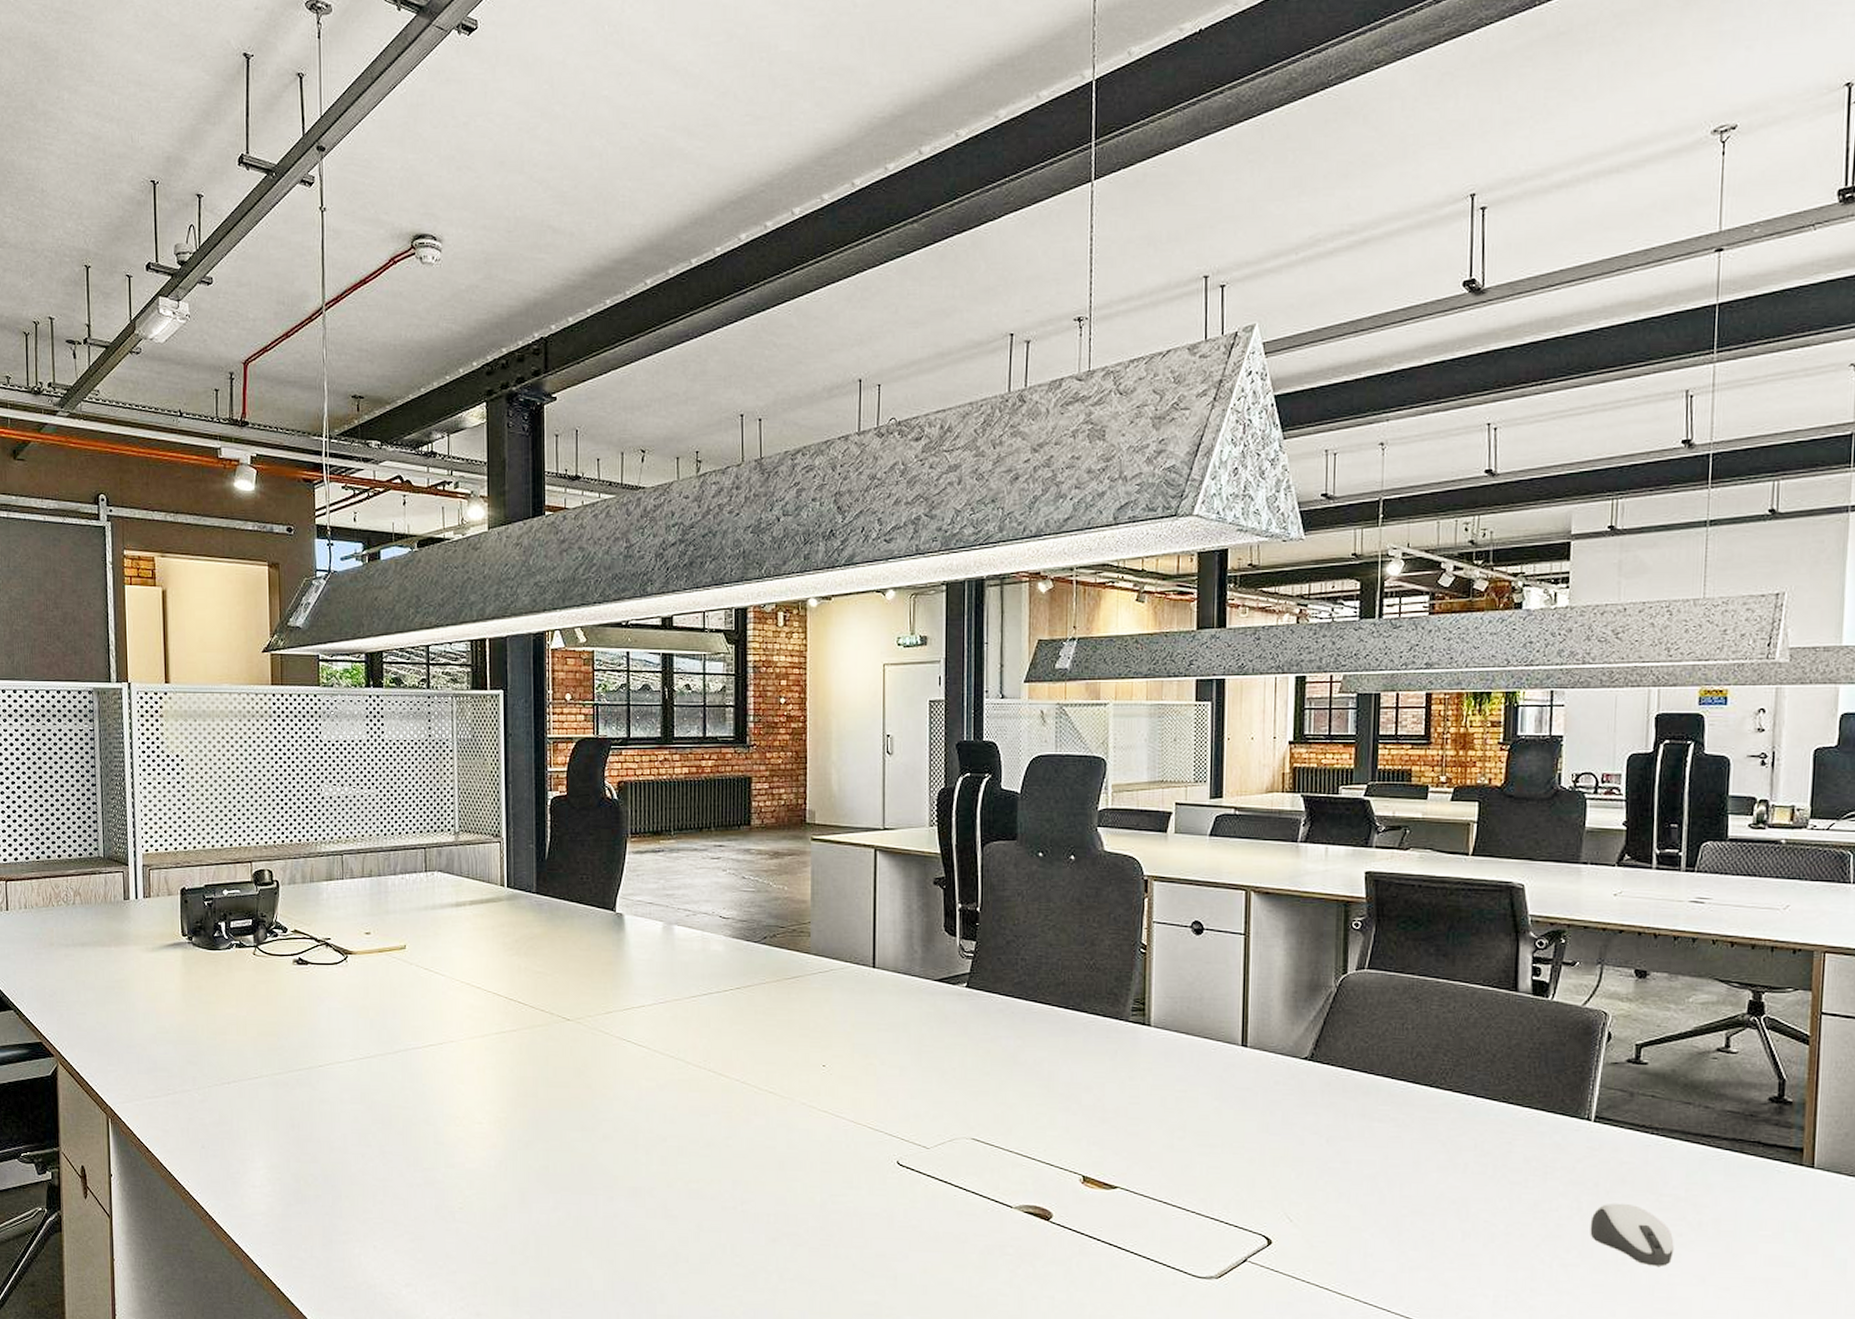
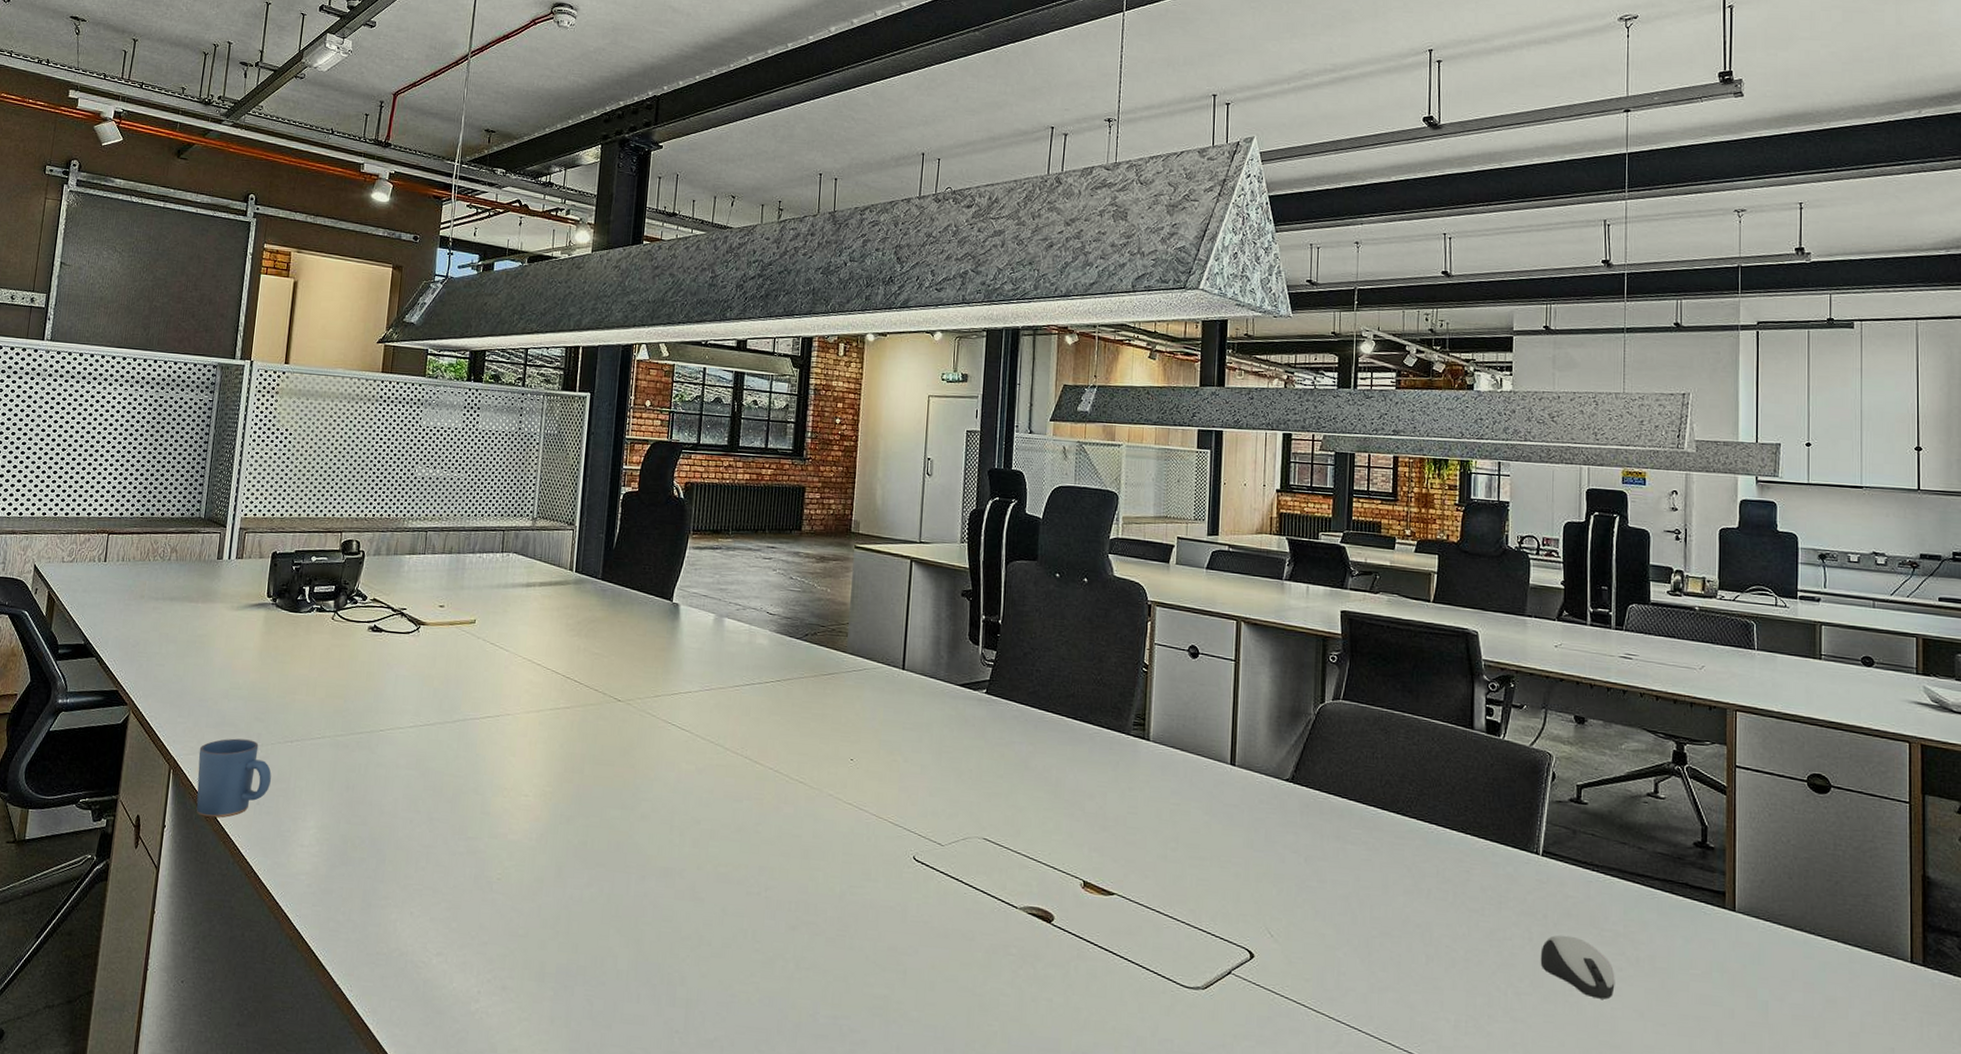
mug: none [134,1083,213,1164] -> present [196,738,272,818]

